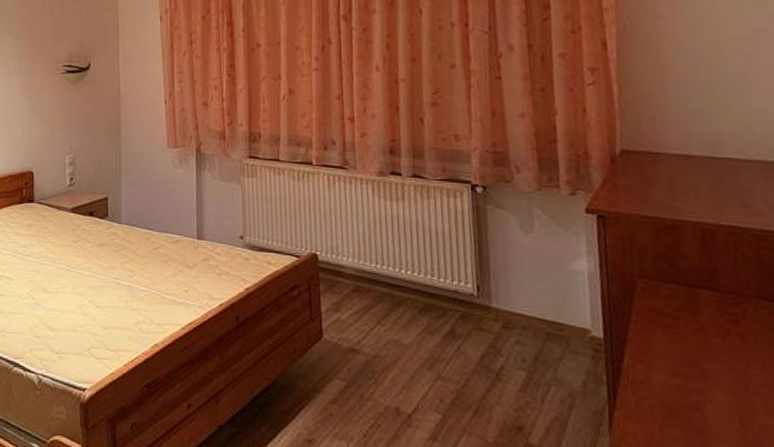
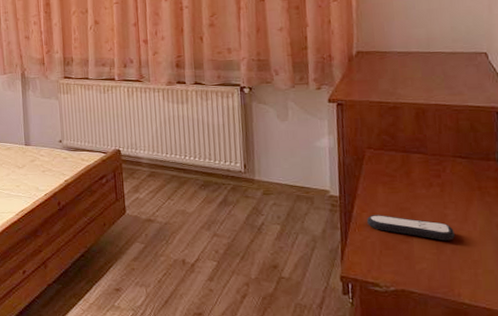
remote control: none [642,368,765,413] -> present [367,215,456,241]

